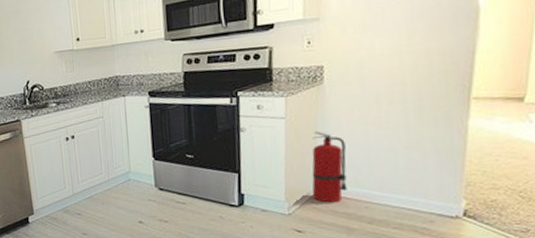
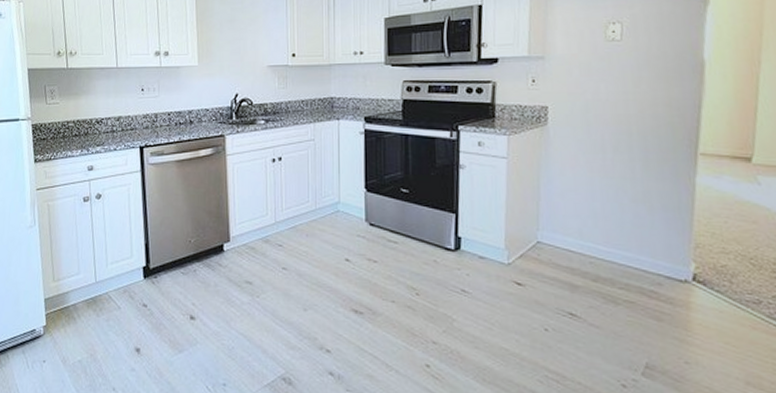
fire extinguisher: present [312,131,348,203] -> none [533,174,571,255]

